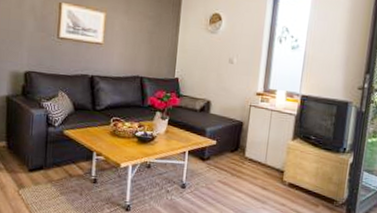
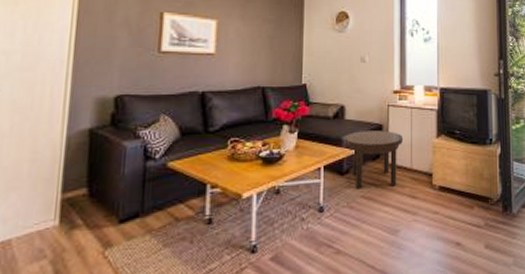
side table: none [208,125,261,177] -> present [345,130,403,190]

